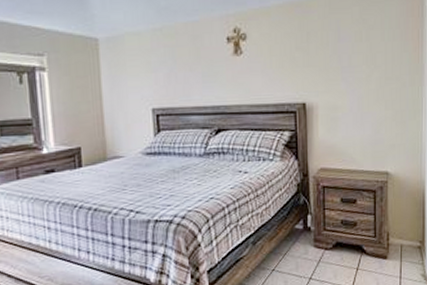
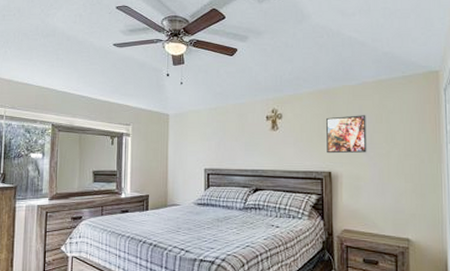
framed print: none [299,32,345,81] -> present [326,115,367,154]

